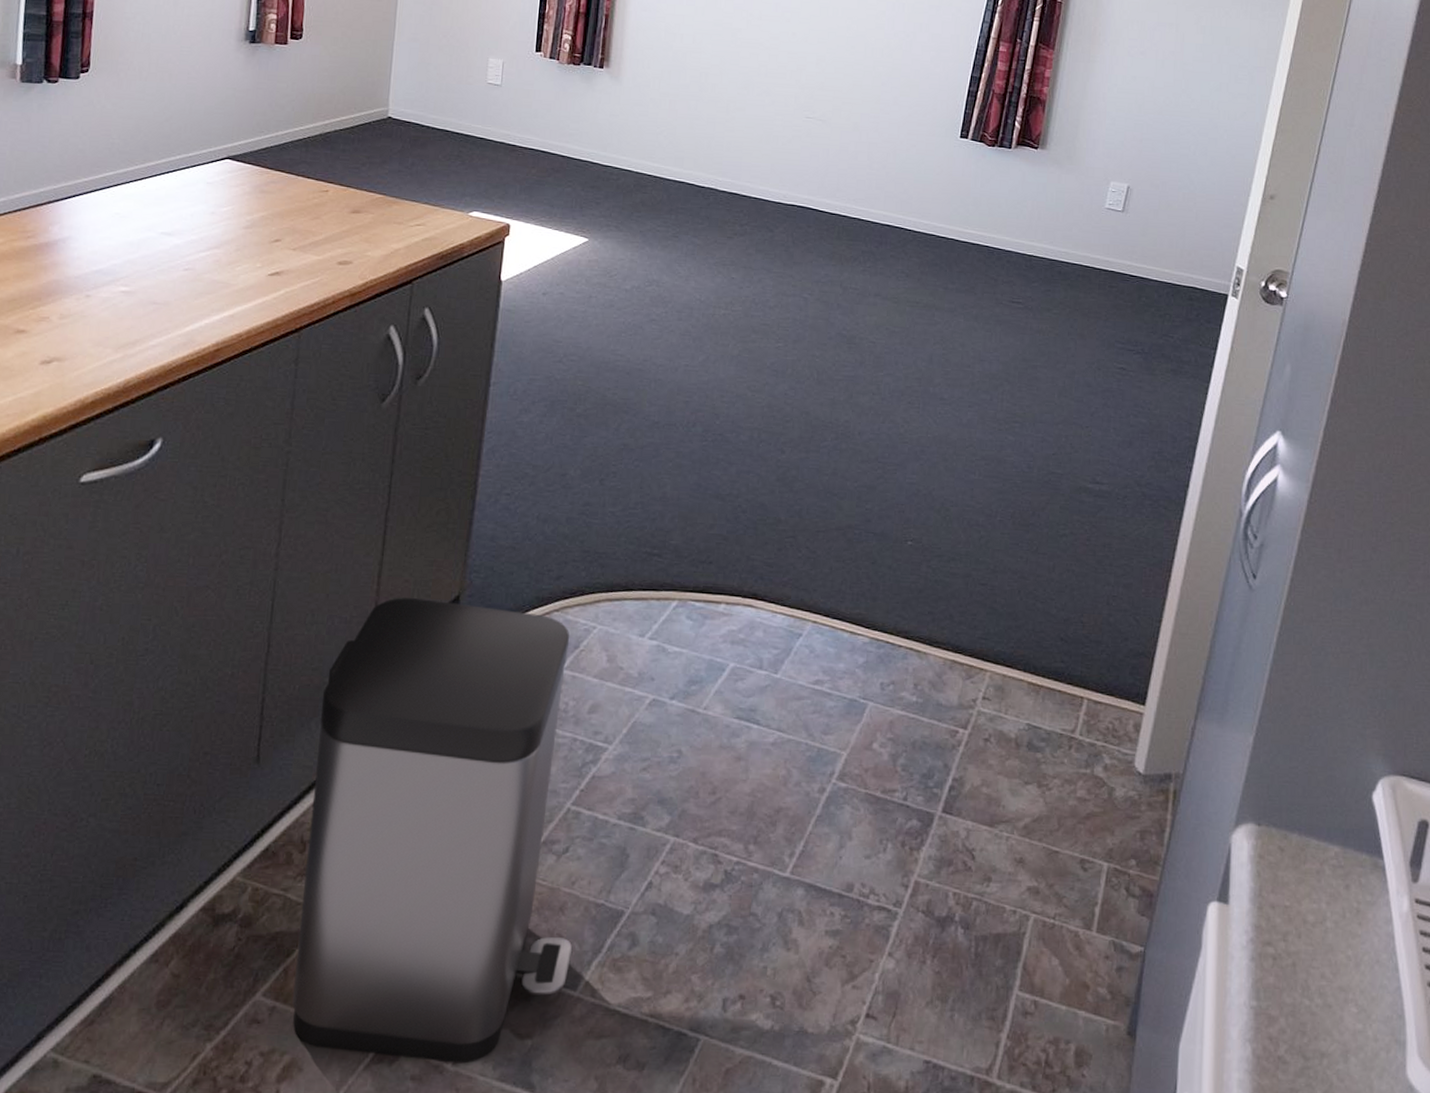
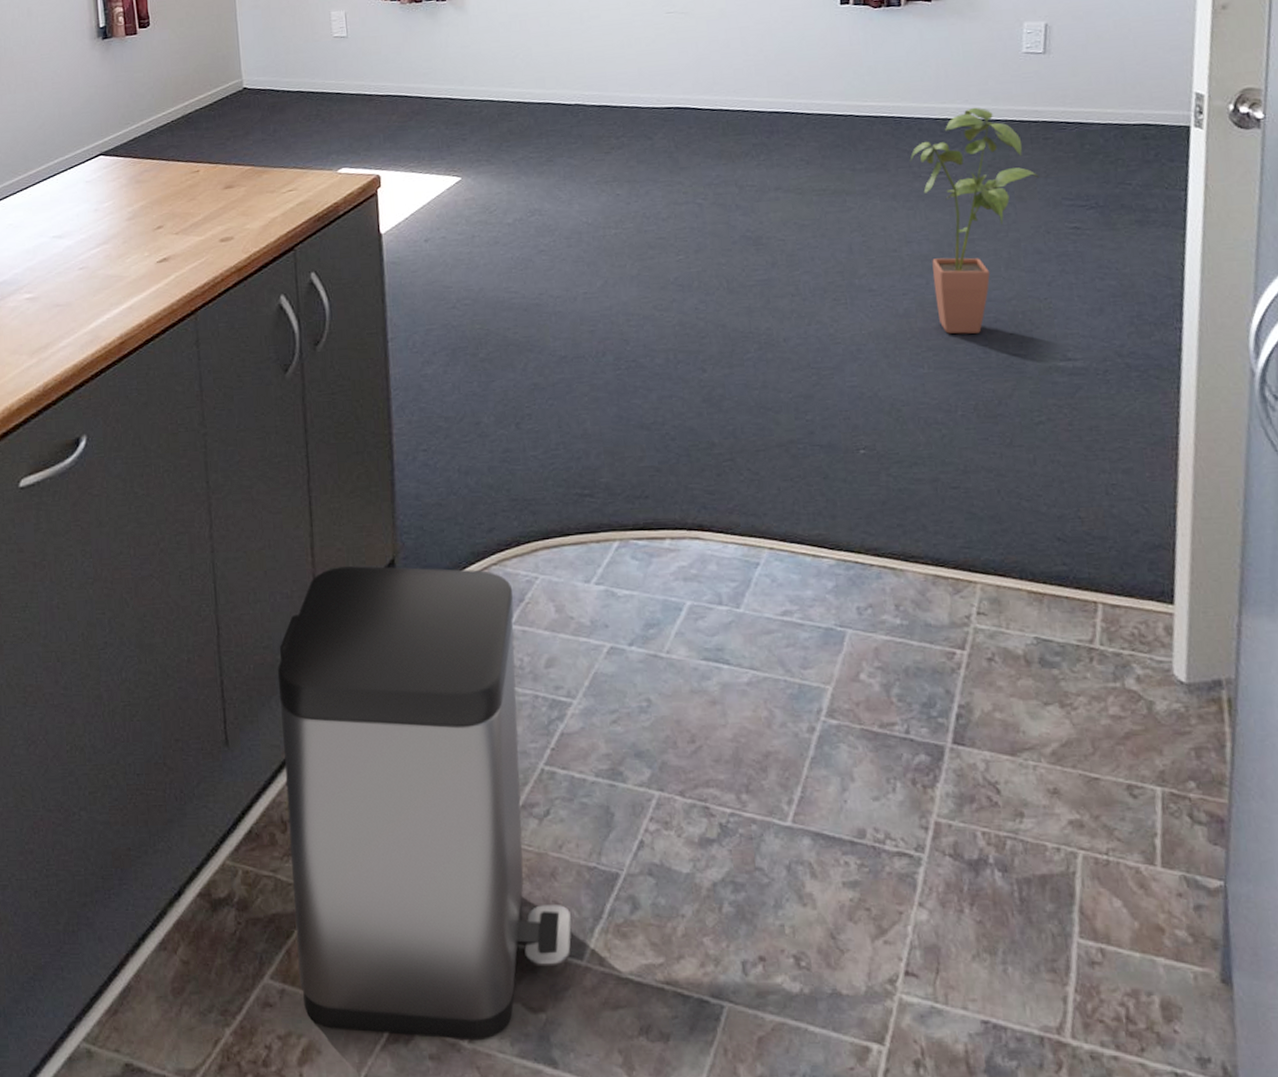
house plant: none [995,249,1101,451] -> present [910,107,1040,335]

